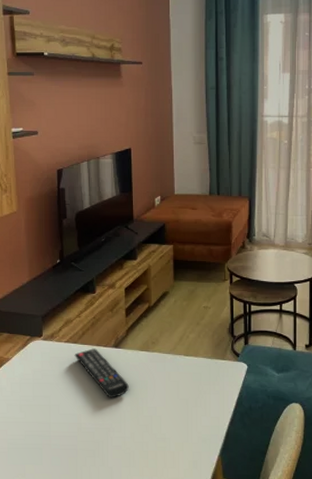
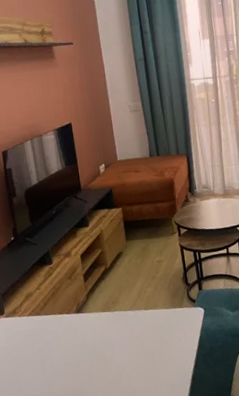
remote control: present [74,348,129,398] -> none [38,317,95,363]

